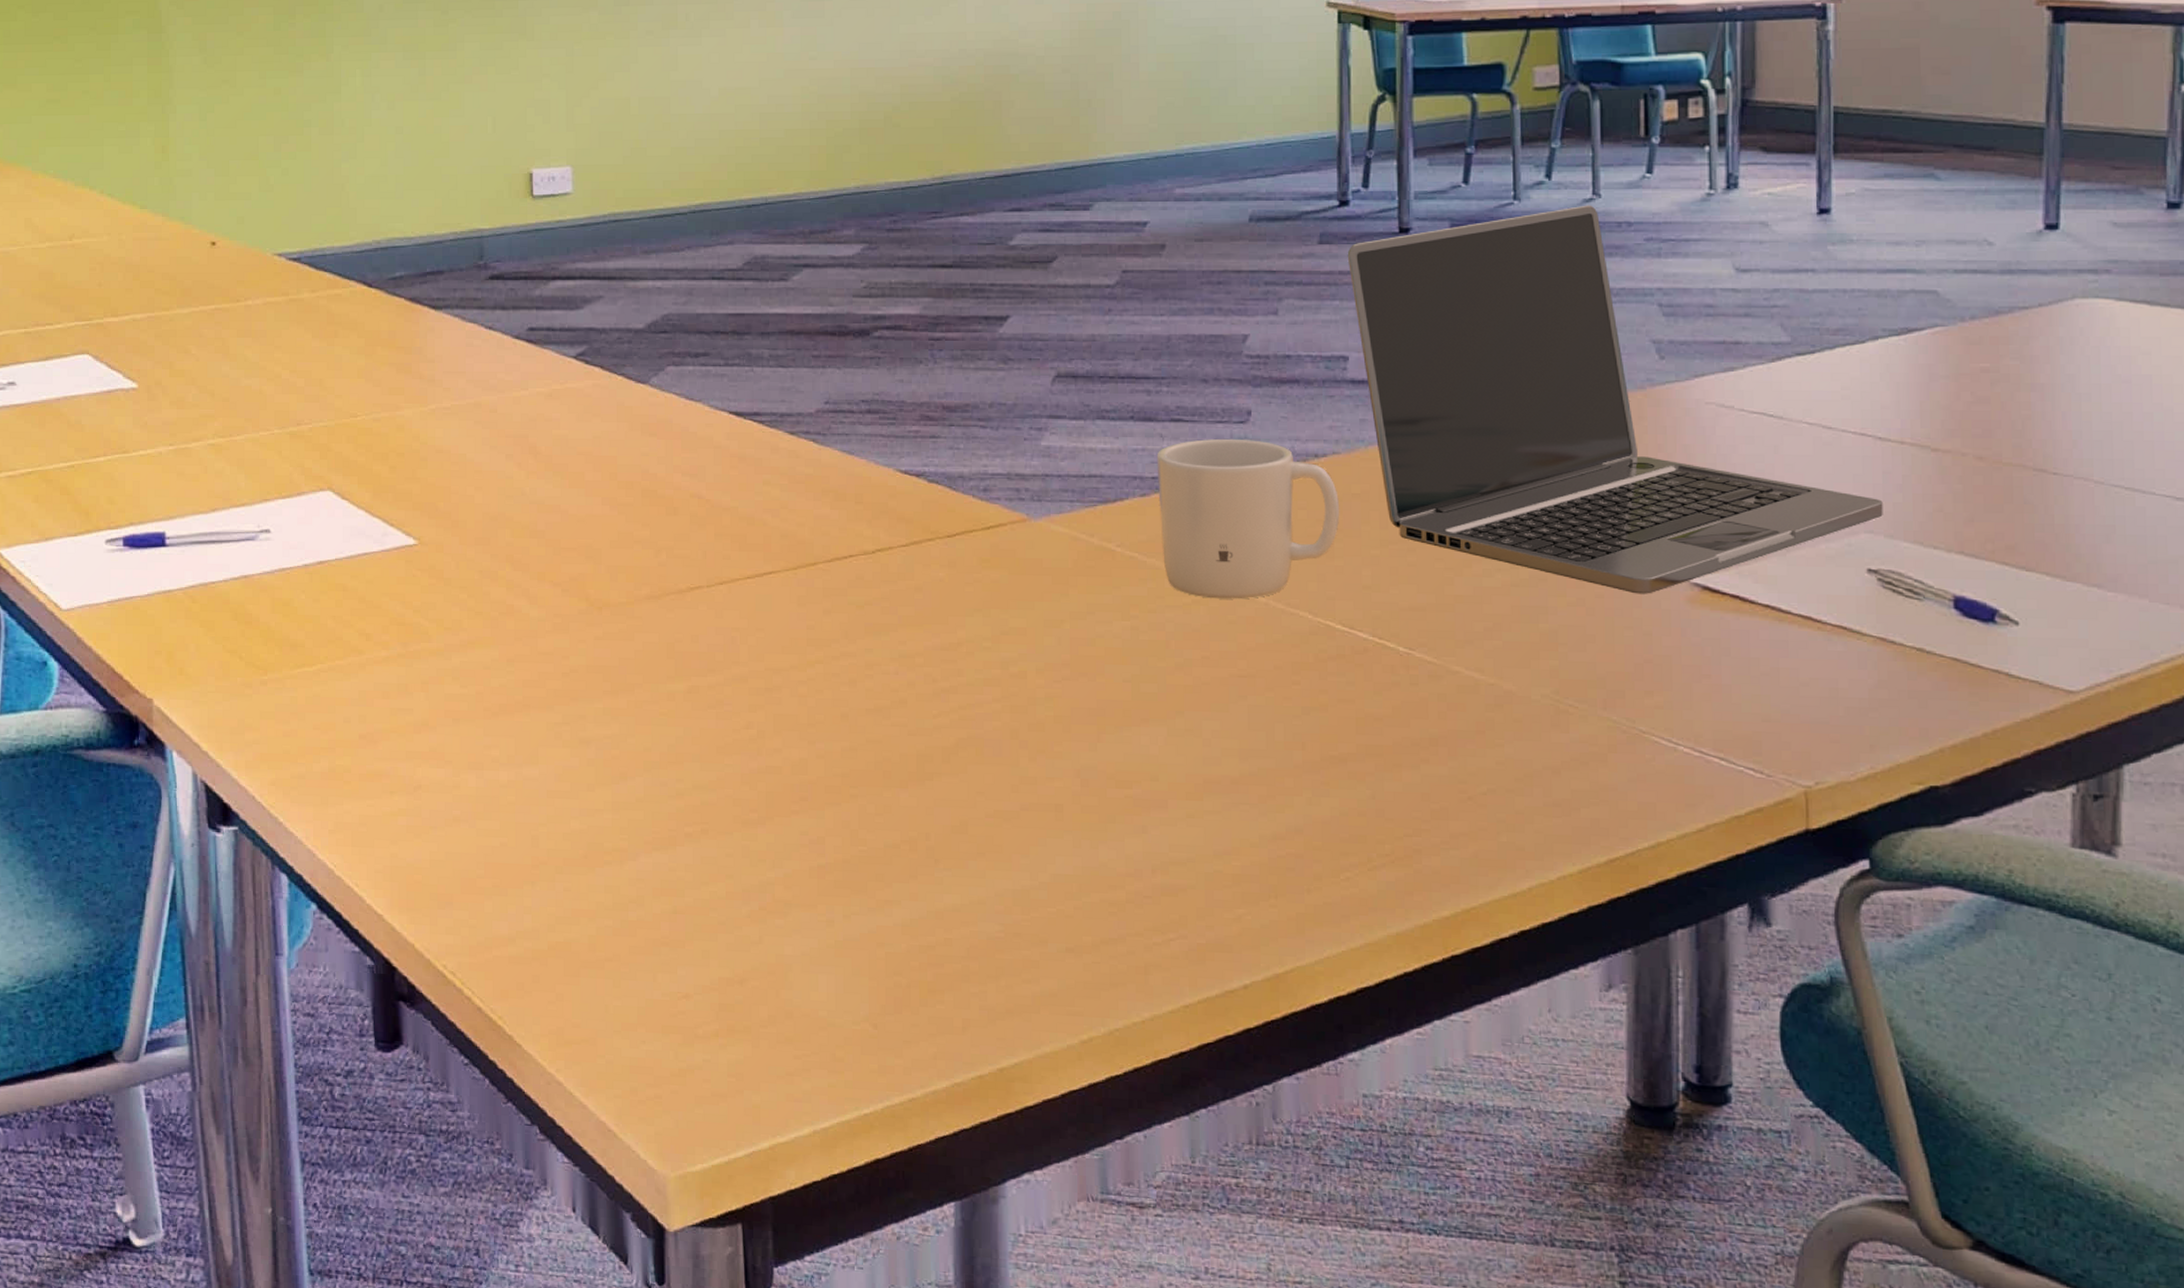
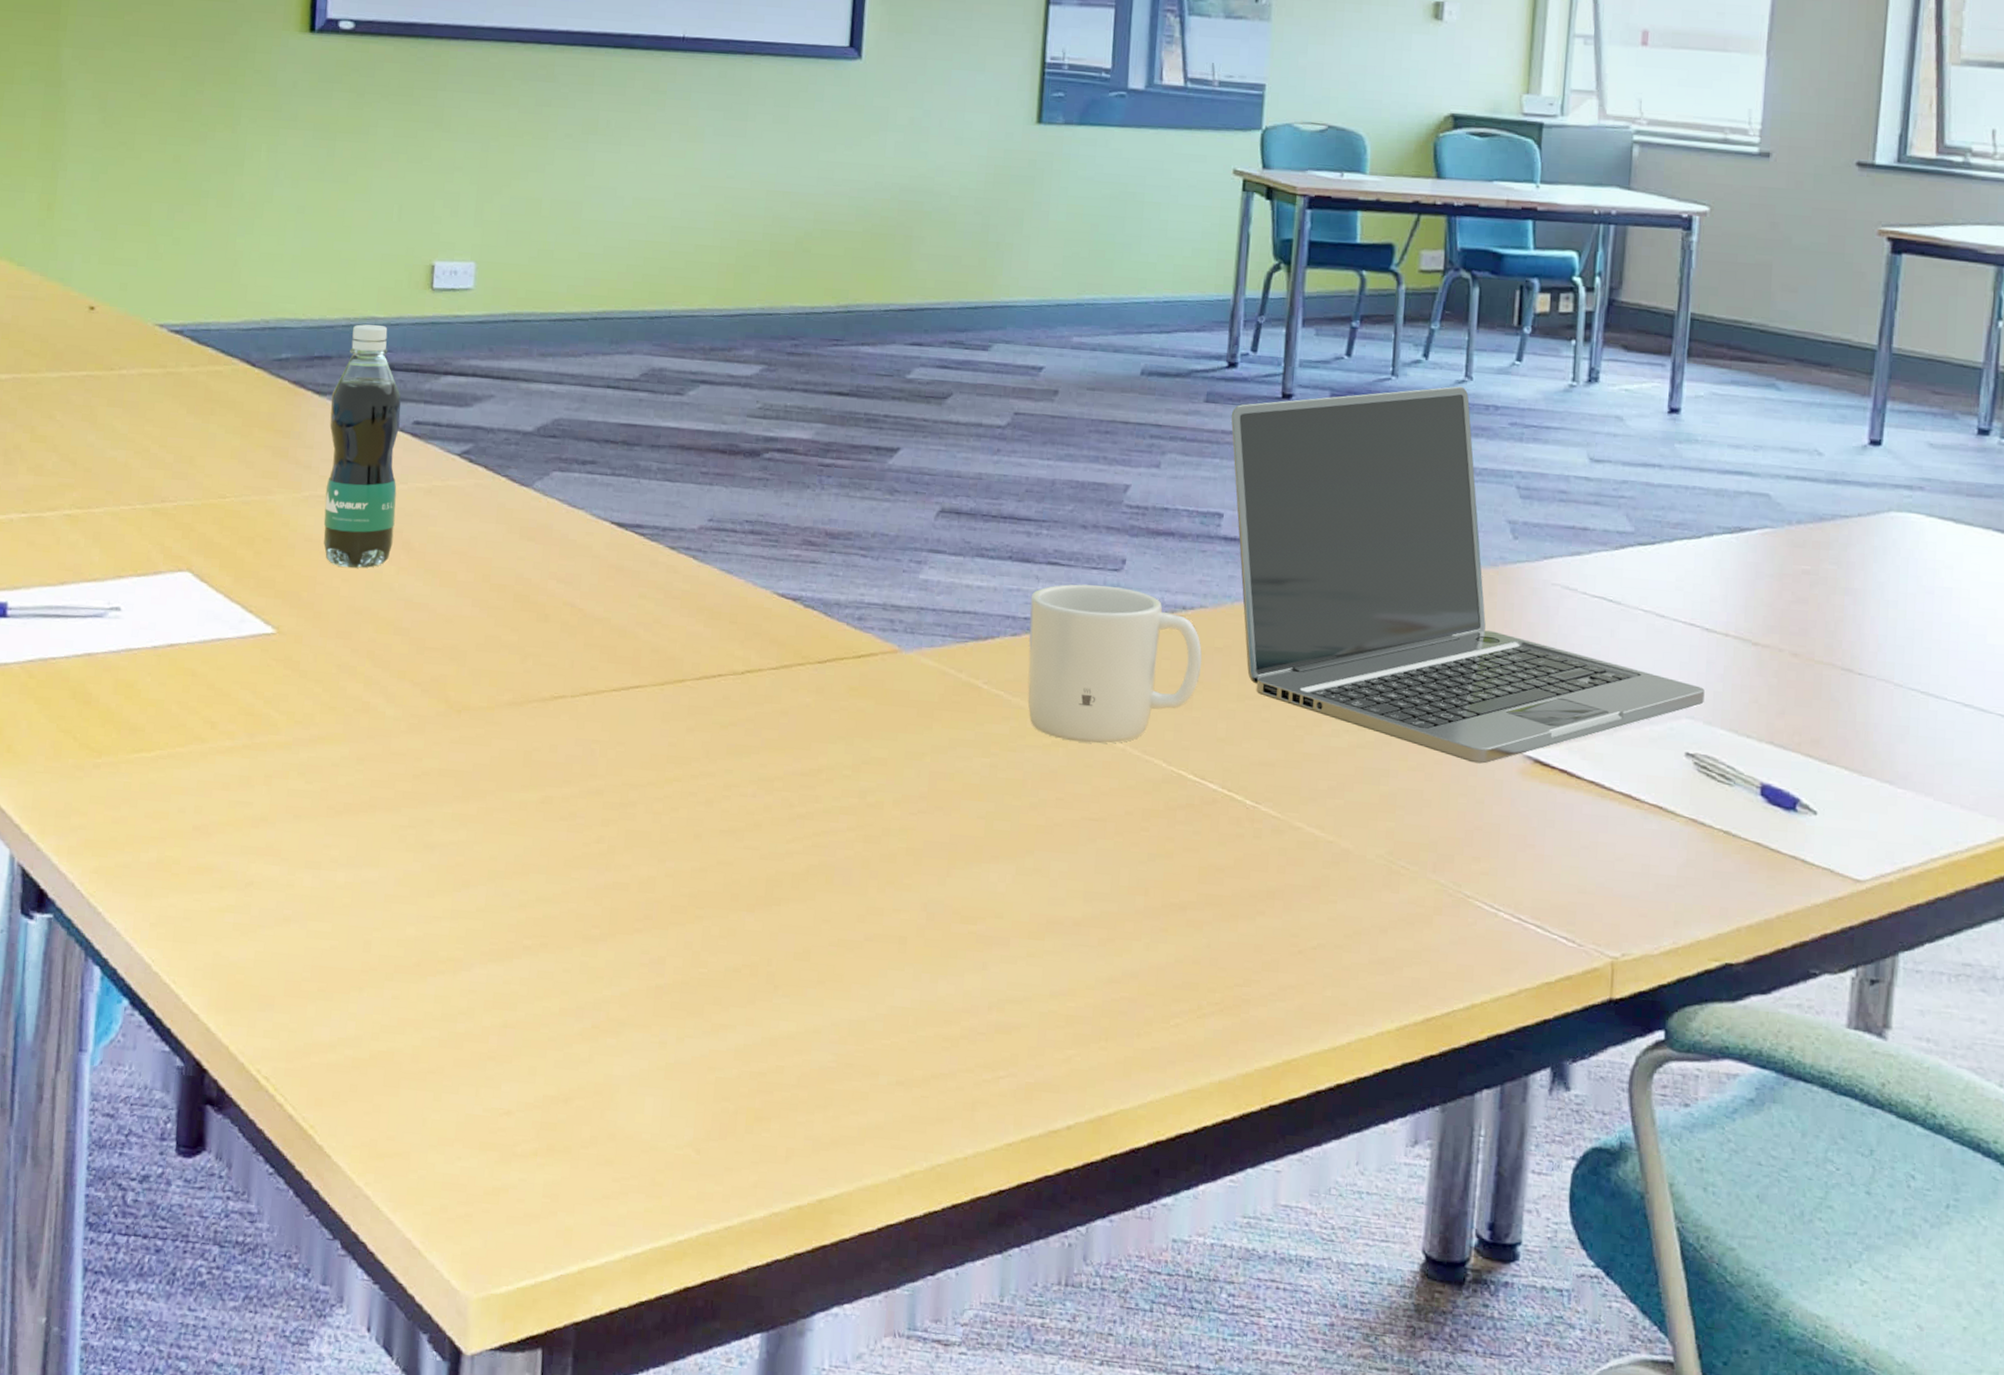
bottle: none [447,236,520,475] -> present [323,324,401,568]

